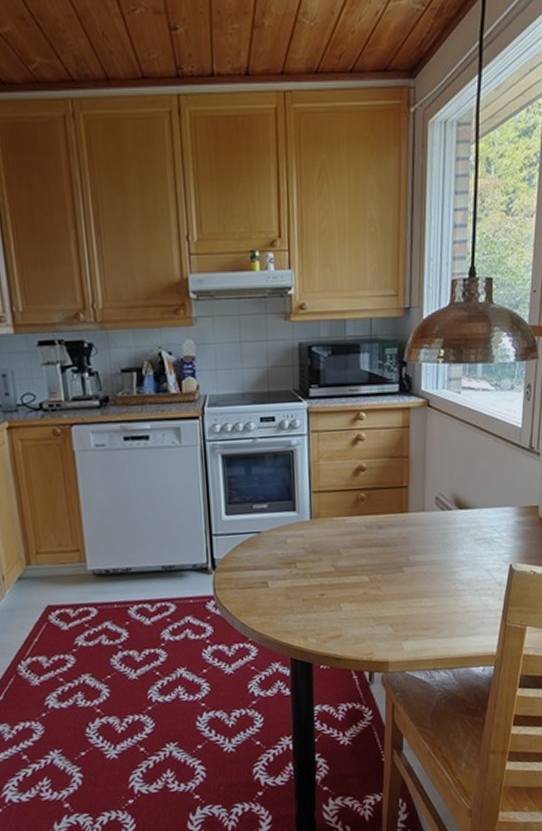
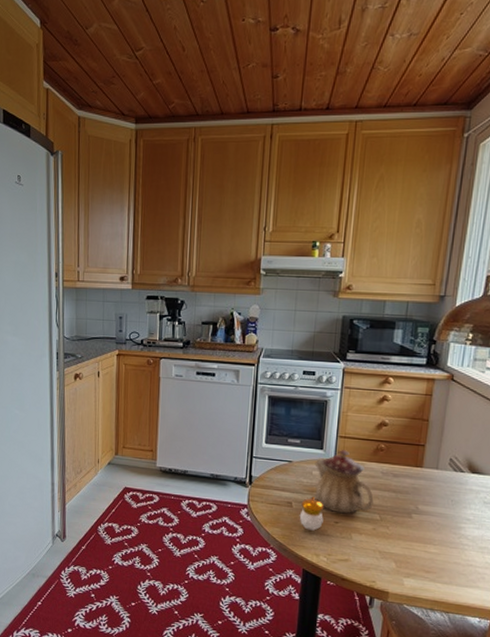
candle: none [278,569,307,611] -> present [299,496,324,531]
teapot: none [288,507,360,584] -> present [314,450,374,514]

